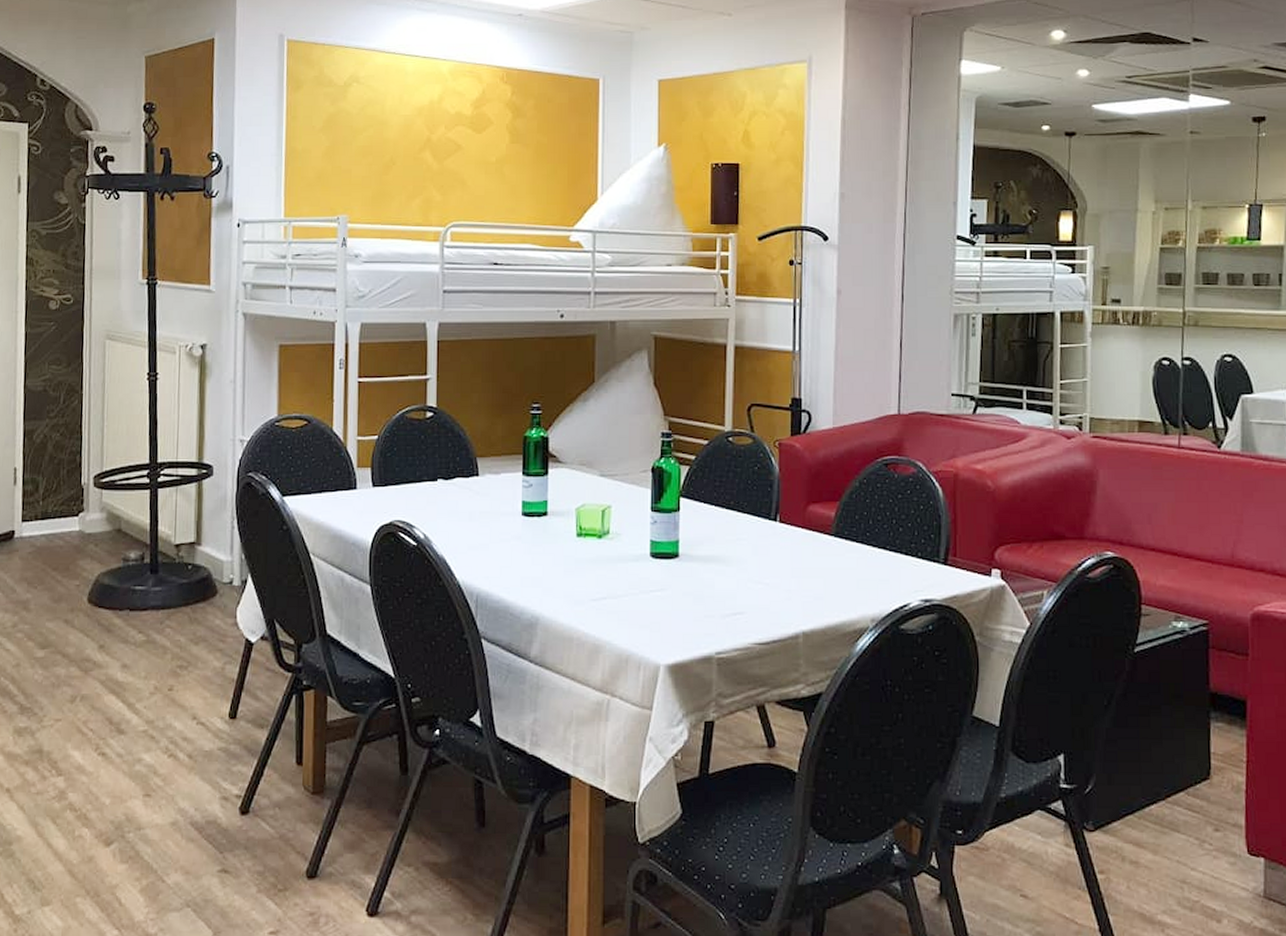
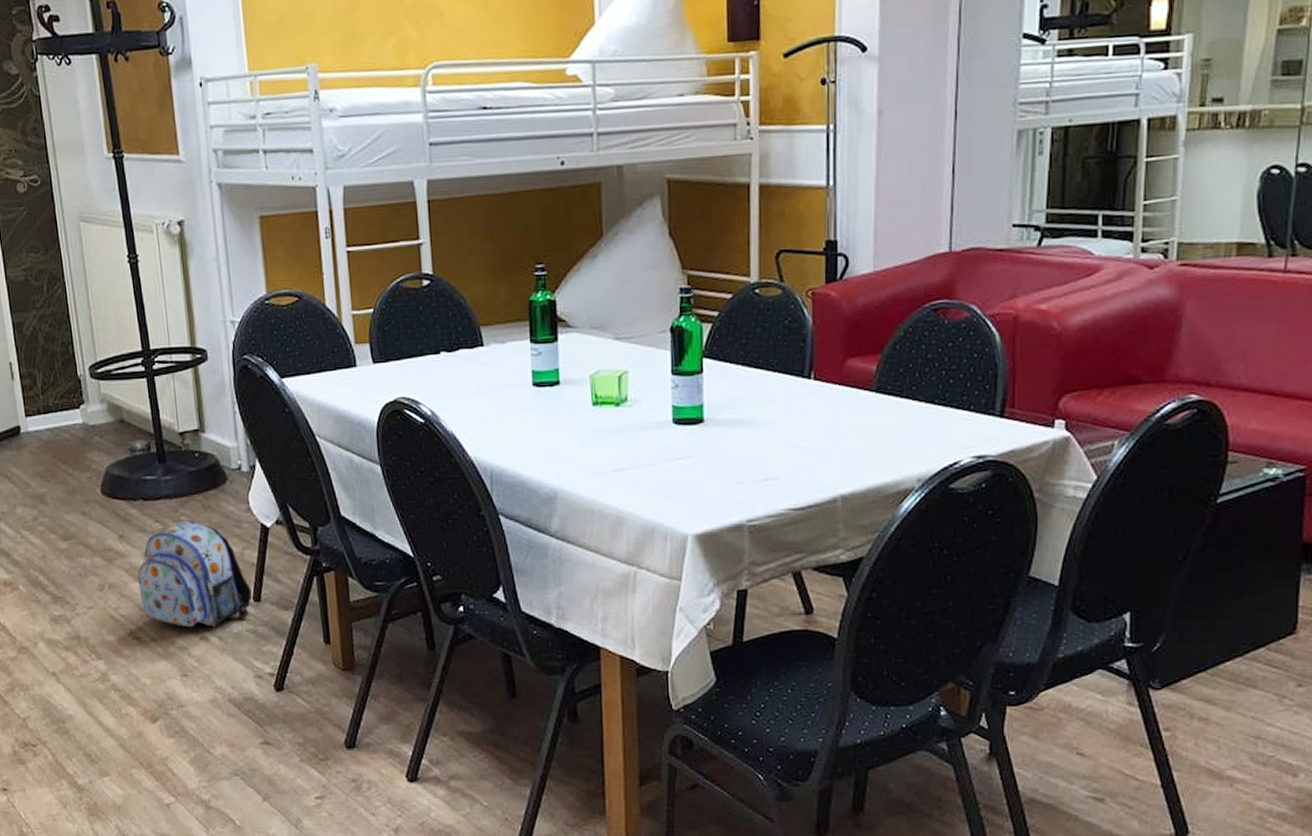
backpack: none [112,631,228,745] -> present [137,519,252,627]

